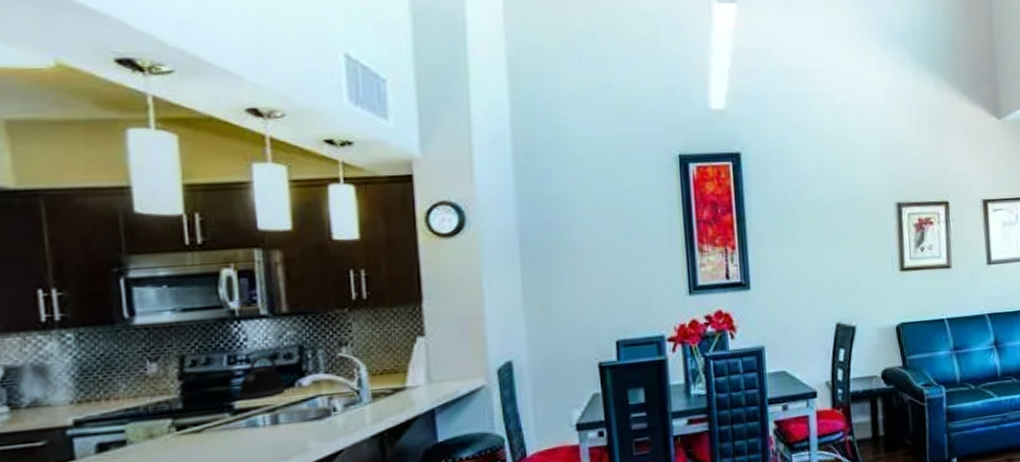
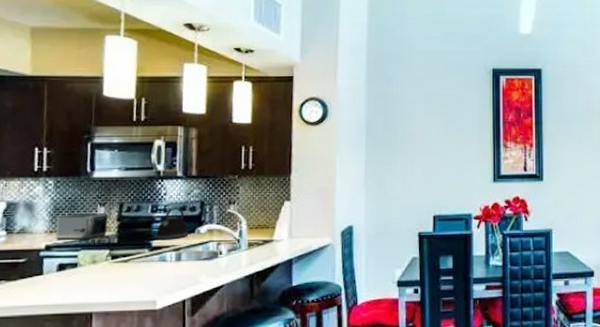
toaster: none [85,371,166,414] -> present [56,213,109,241]

